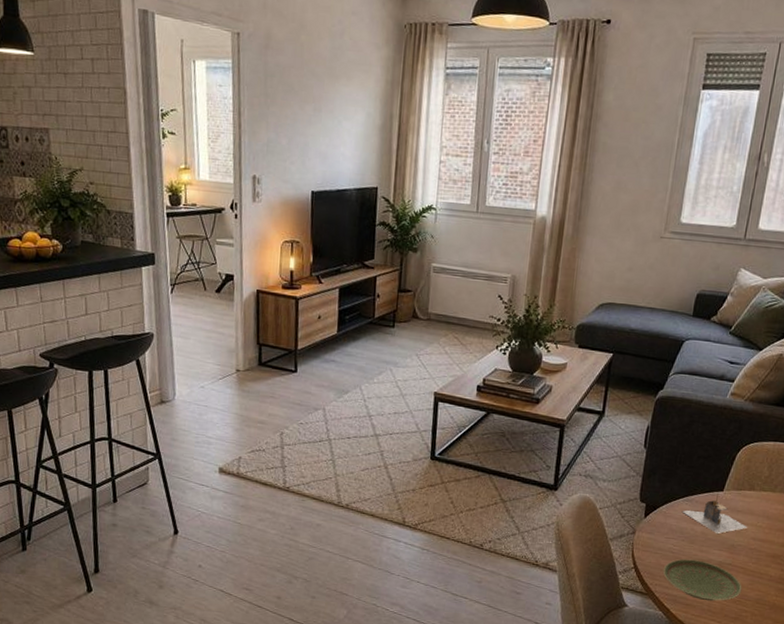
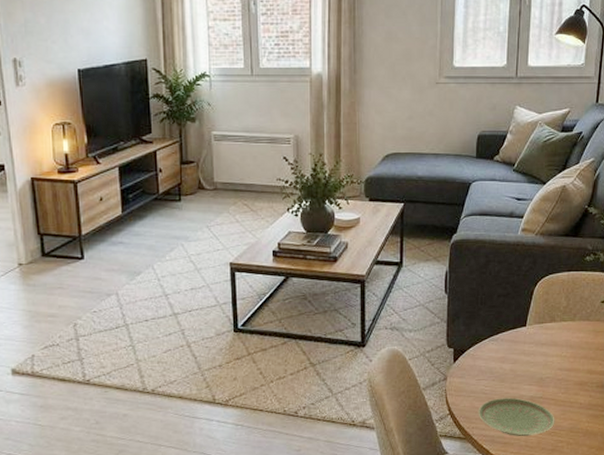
architectural model: present [683,492,747,534] -> none [490,328,552,369]

